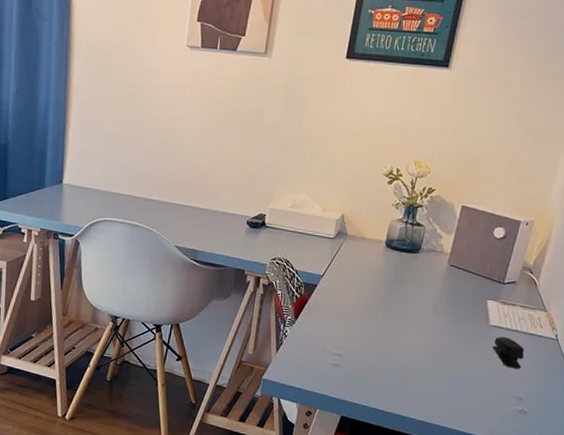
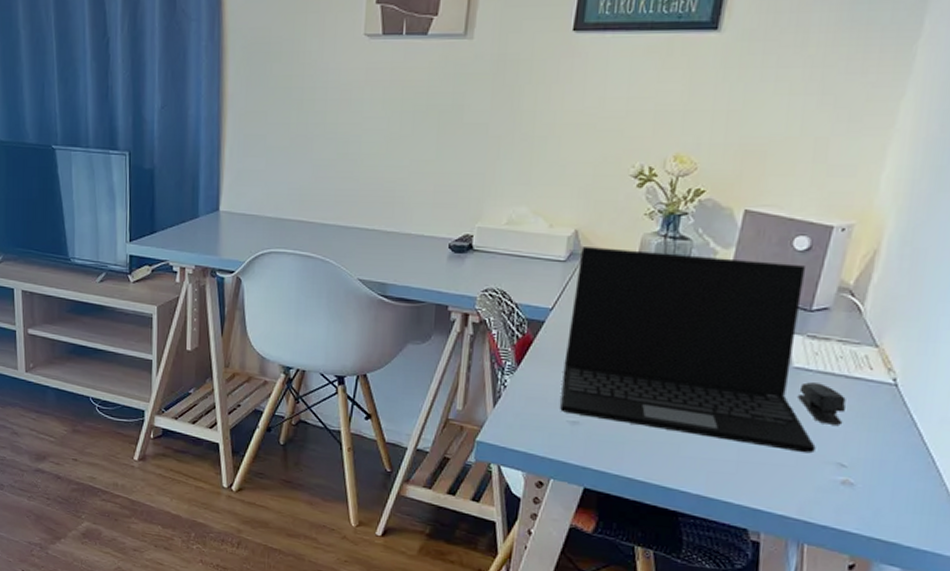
laptop: none [326,228,503,390] -> present [560,247,816,454]

